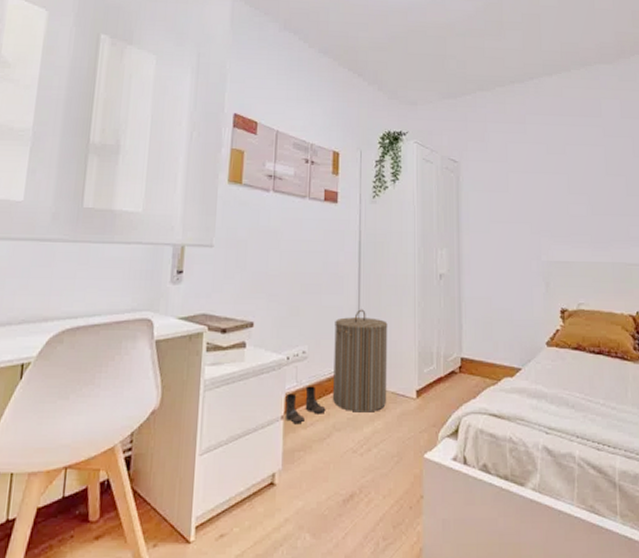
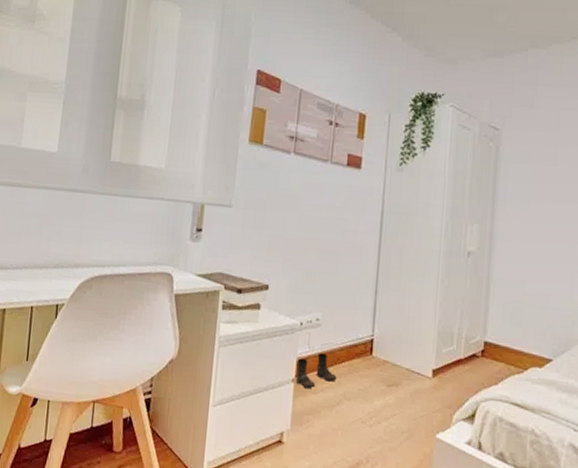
laundry hamper: present [333,309,388,413] -> none [345,281,407,386]

